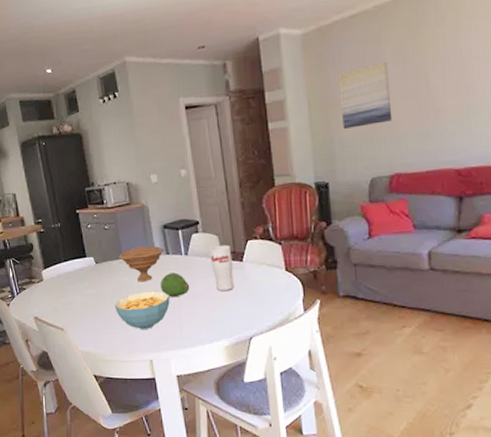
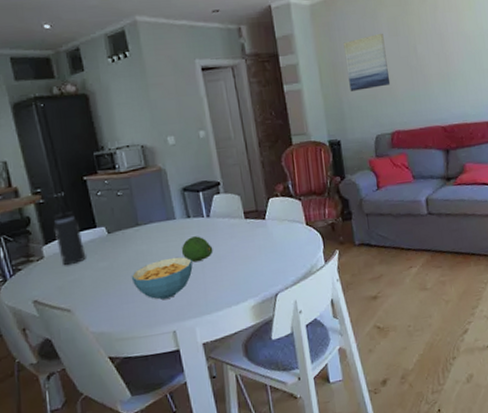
thermos bottle: none [50,234,77,290] -> present [52,204,86,266]
bowl: present [118,246,164,281] -> none [134,210,184,248]
cup: present [210,244,234,292] -> none [232,204,258,251]

